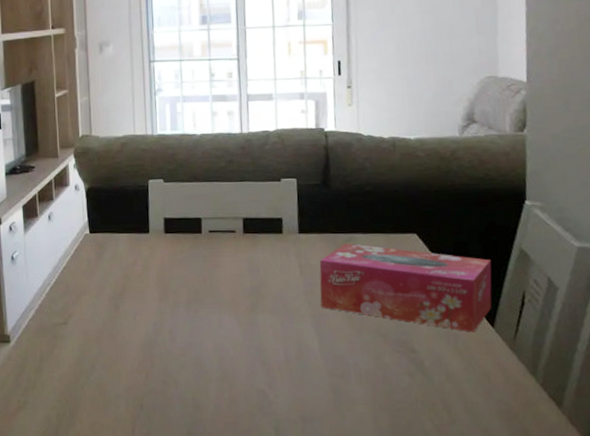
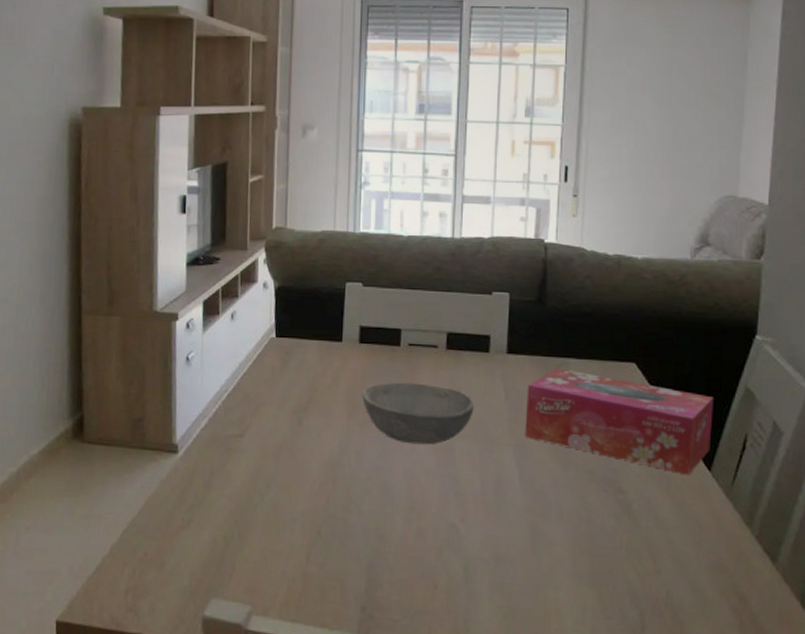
bowl: none [170,265,273,321] -> present [361,382,474,445]

